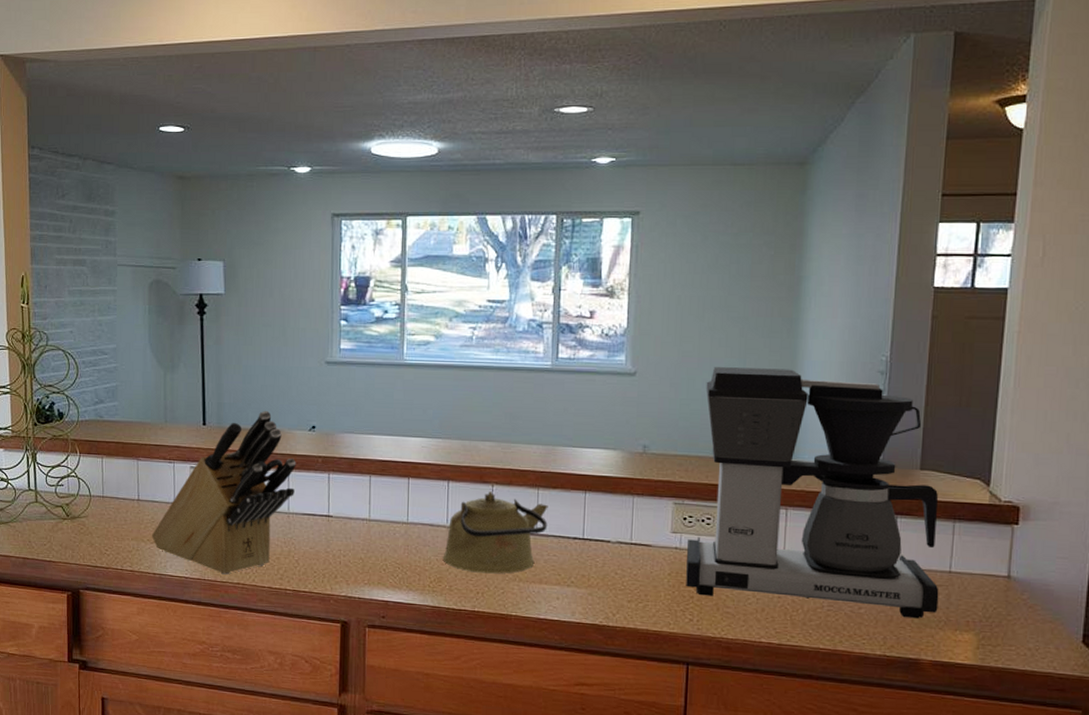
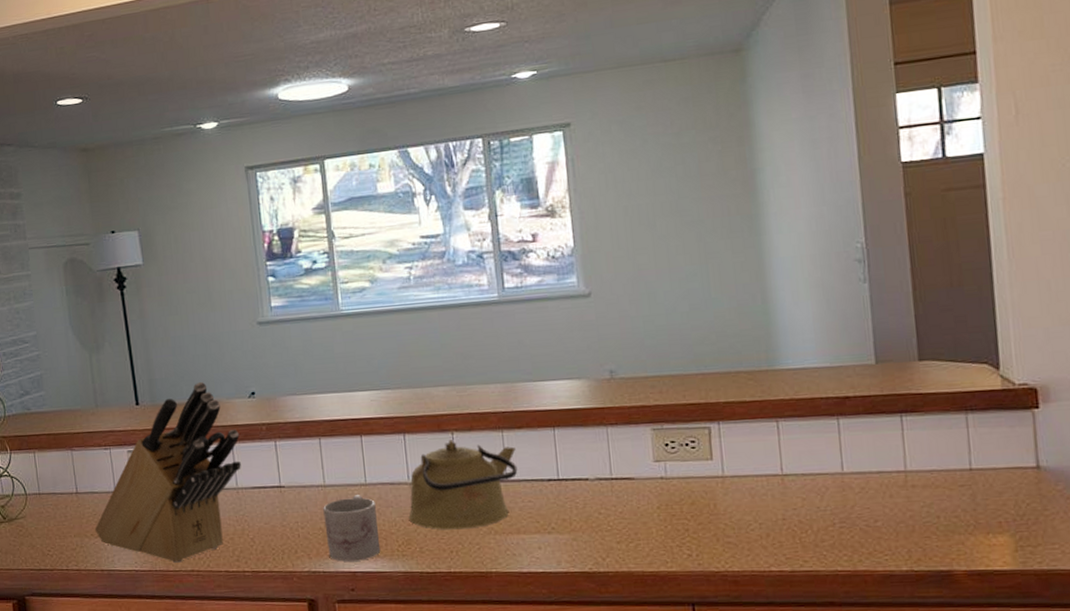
mug: none [365,531,414,592] -> present [323,495,381,562]
coffee maker: present [686,367,939,619] -> none [668,269,964,527]

